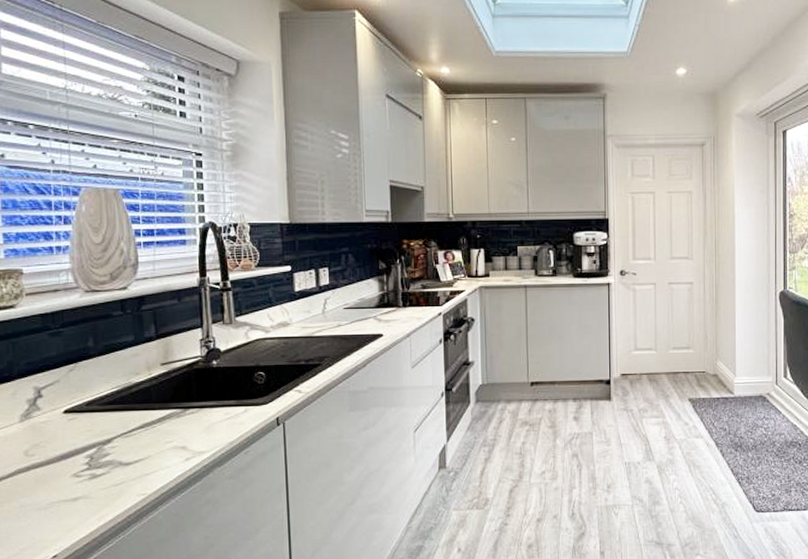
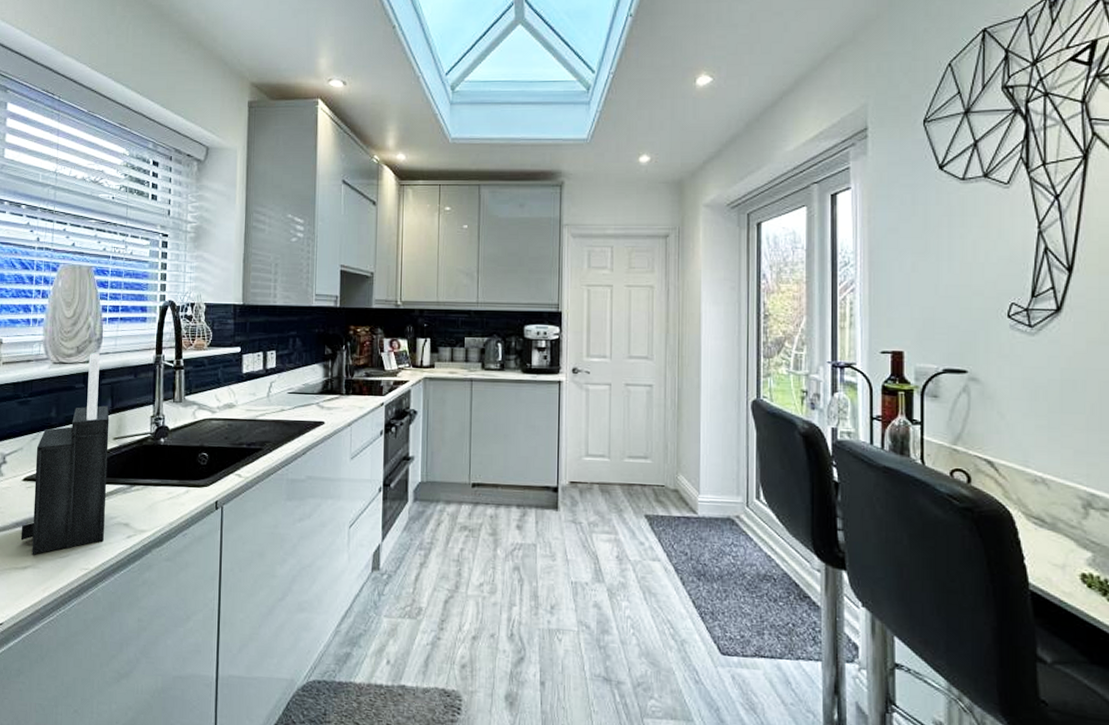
knife block: none [66,279,160,486] -> present [20,353,110,555]

